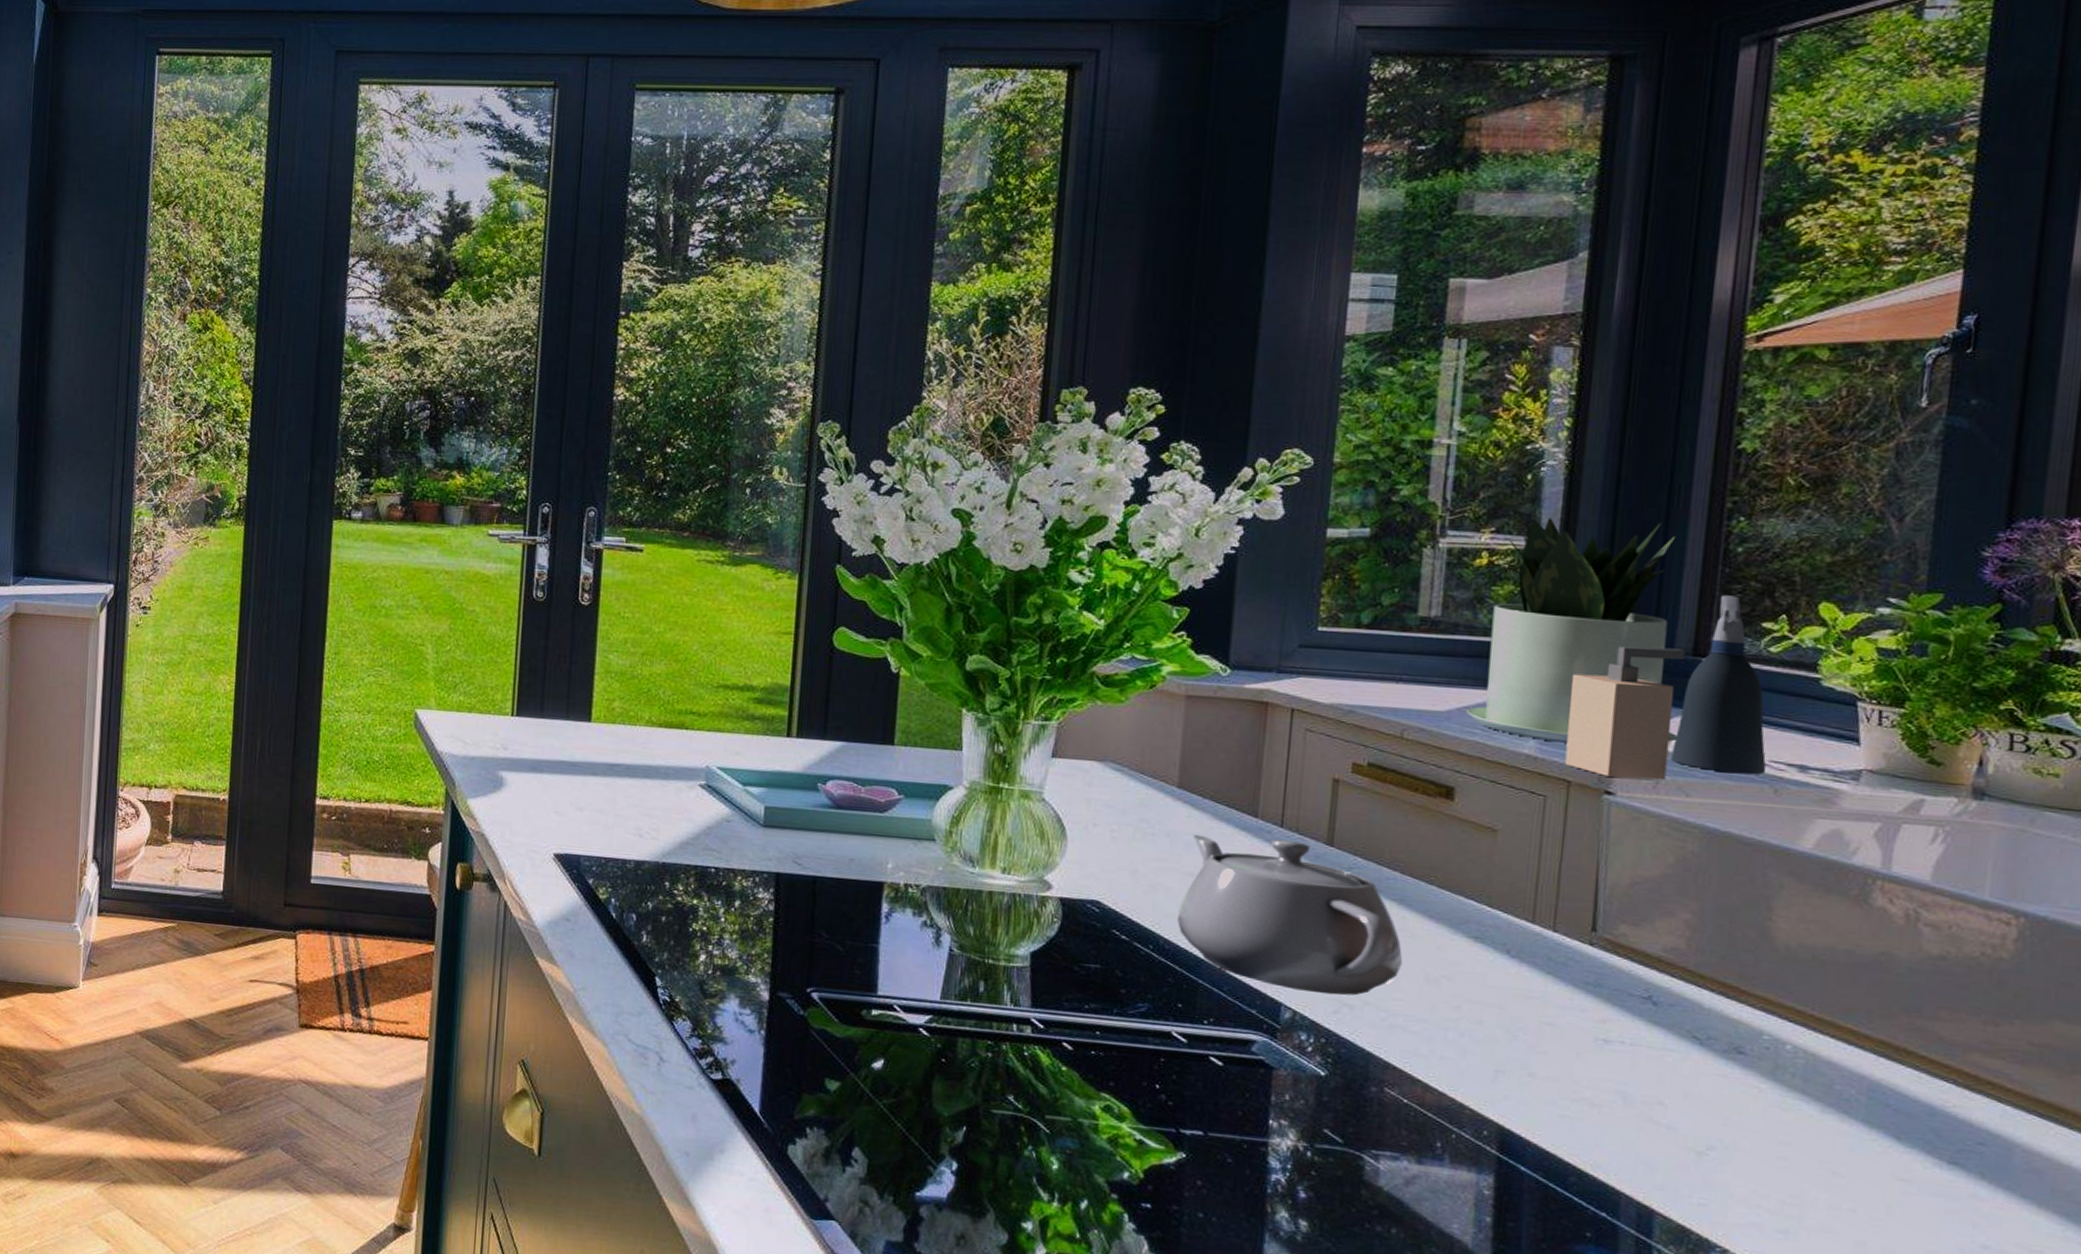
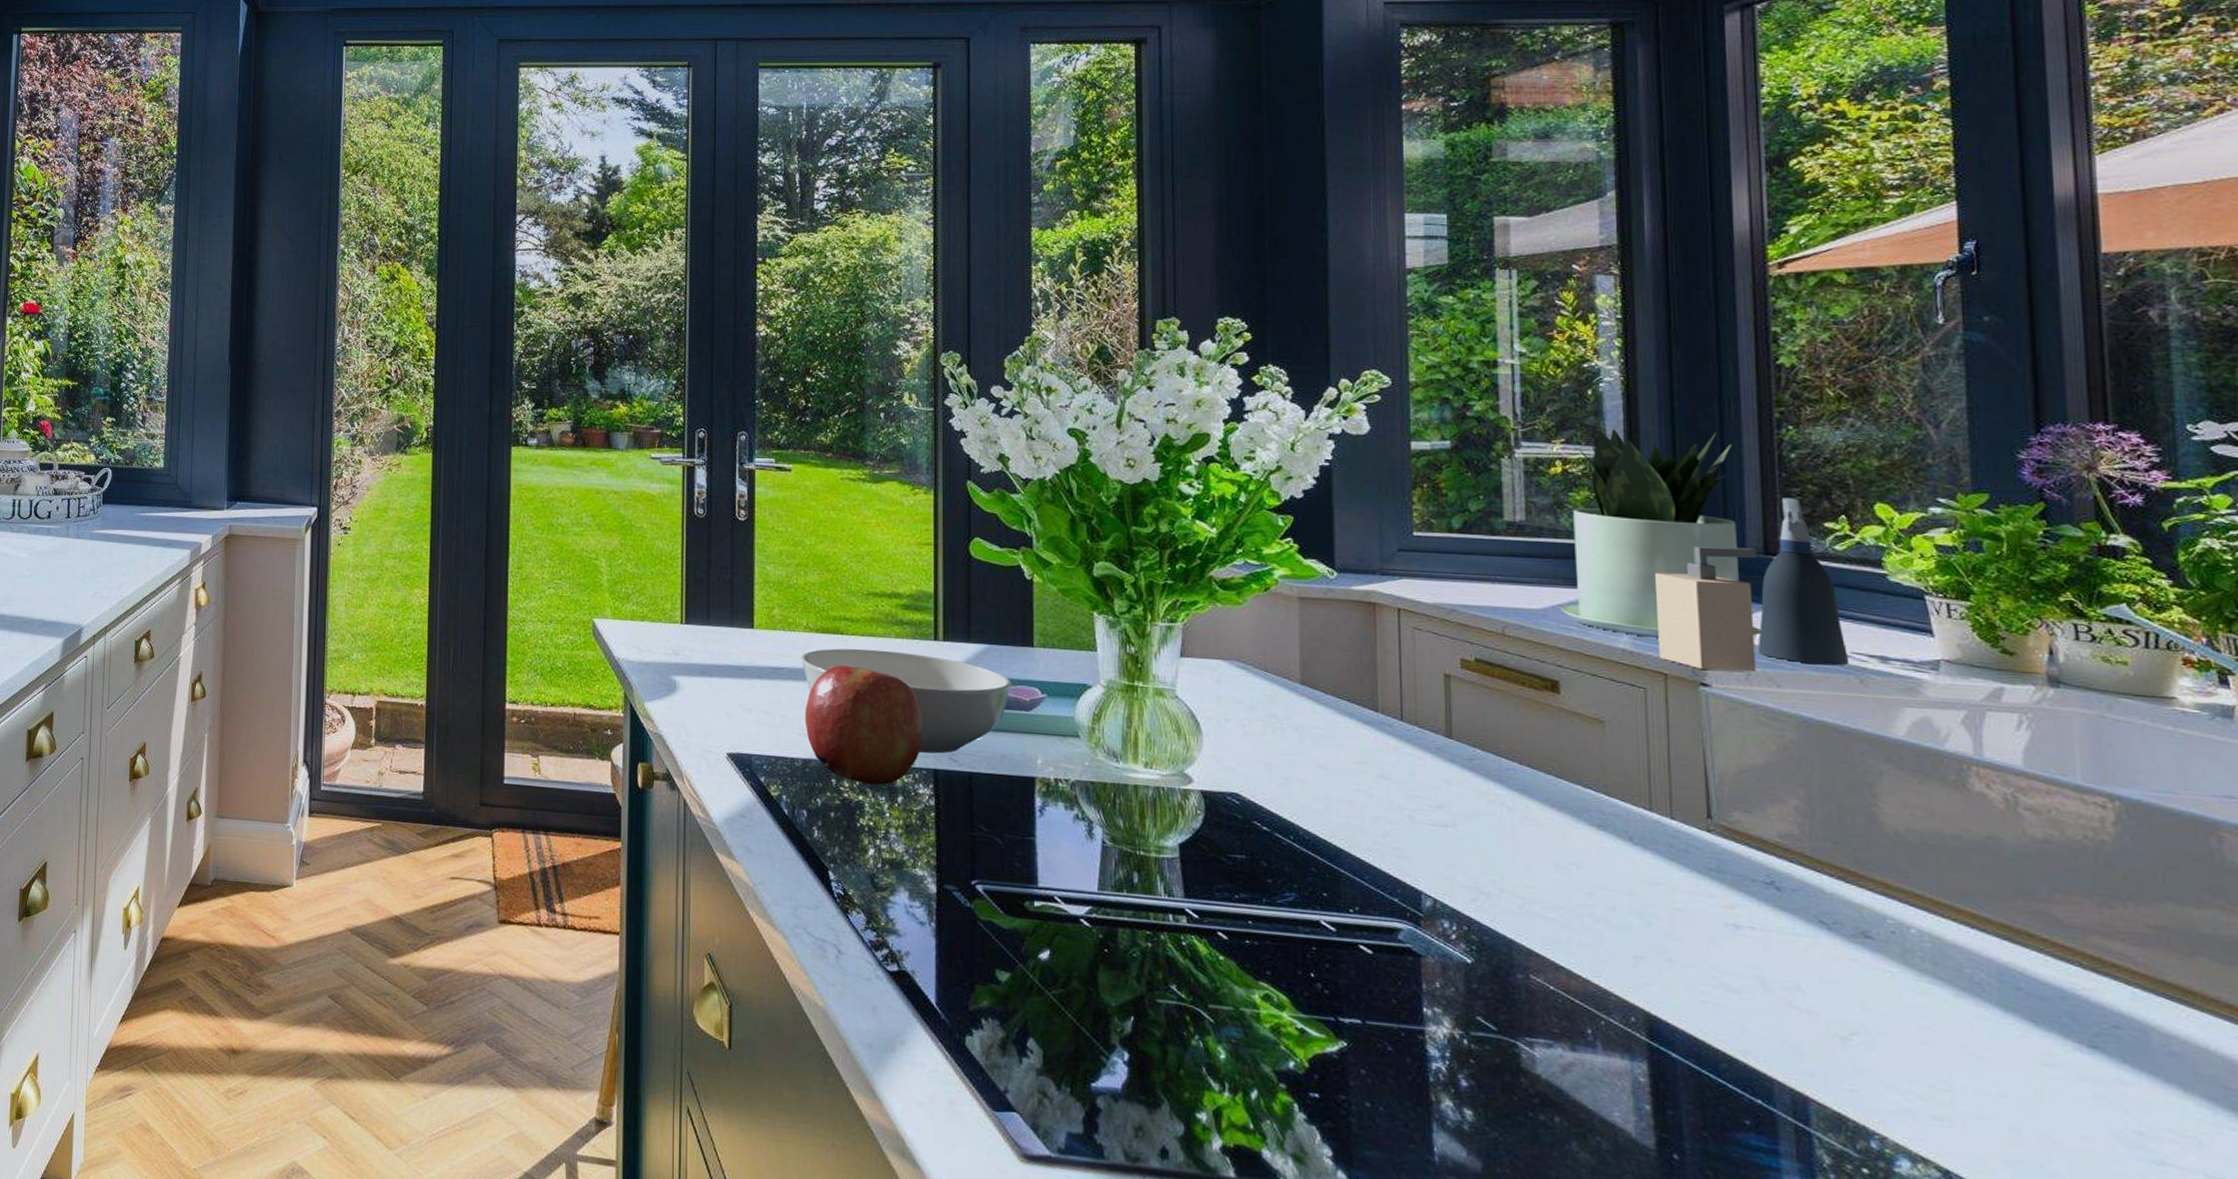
bowl: none [640,744,867,857] -> present [801,648,1012,754]
fruit: none [640,762,769,889] -> present [805,665,923,785]
teapot: present [1177,834,1403,996] -> none [1314,728,1532,884]

